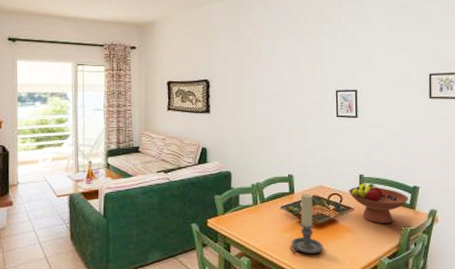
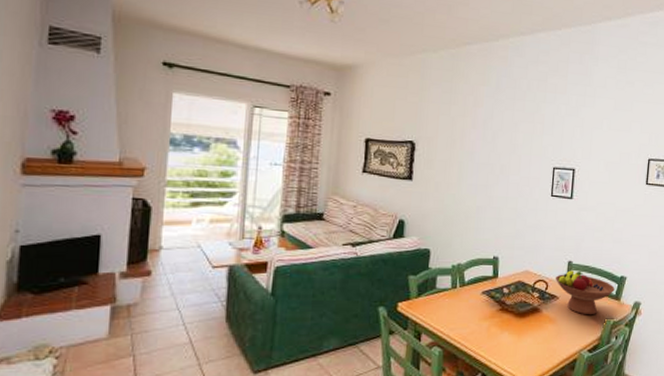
candle holder: present [290,194,323,254] -> none [487,279,523,345]

